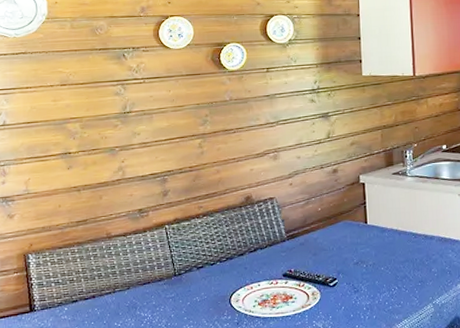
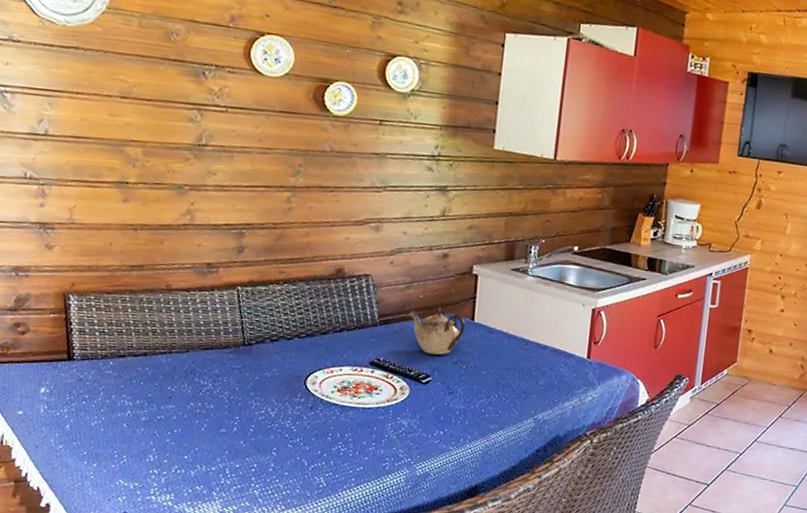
teapot: none [309,216,360,259] -> present [407,307,465,355]

